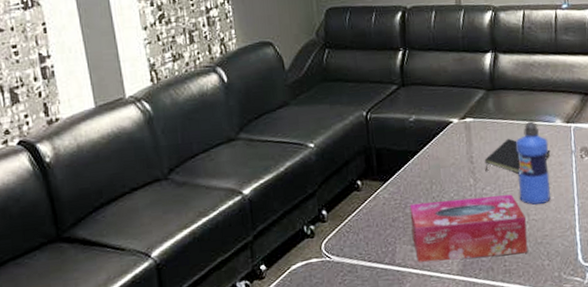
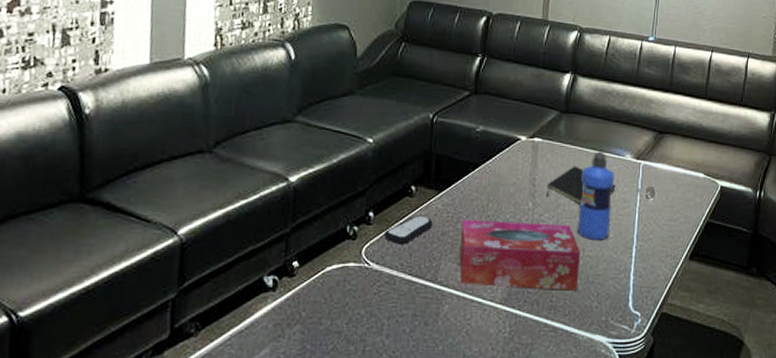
remote control: none [340,206,384,236] -> present [384,215,434,244]

